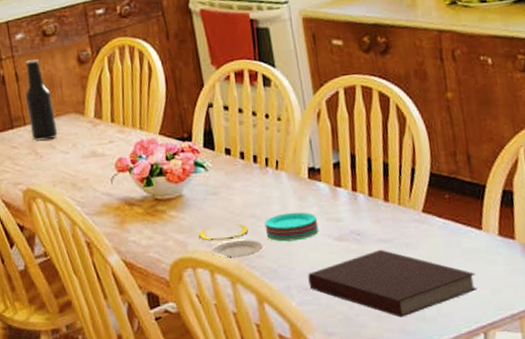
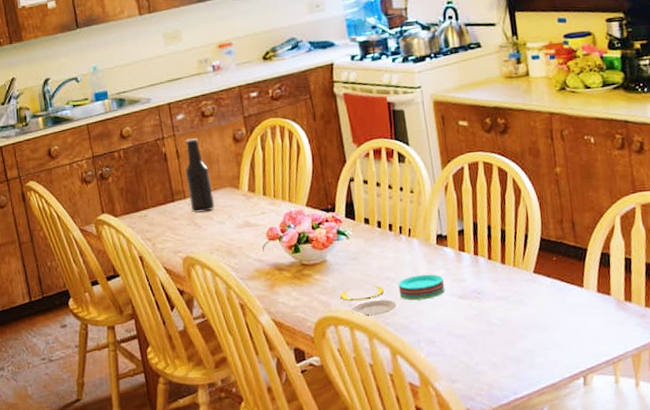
notebook: present [308,249,478,318] -> none [435,305,579,365]

